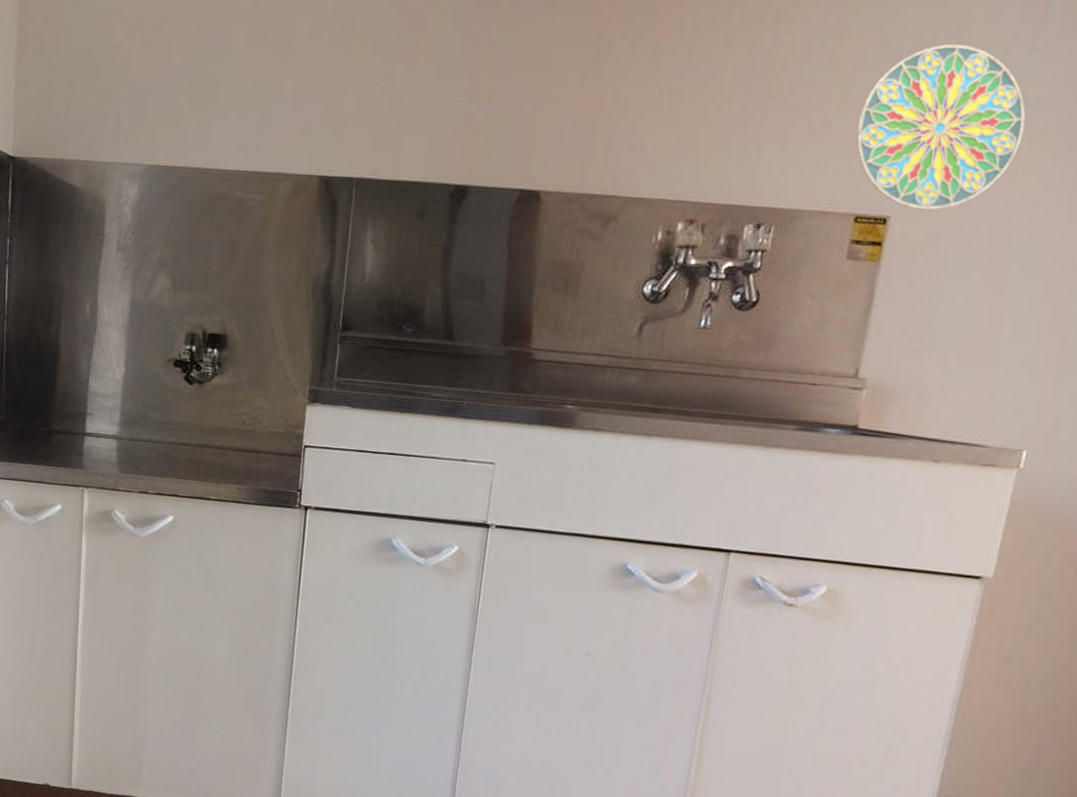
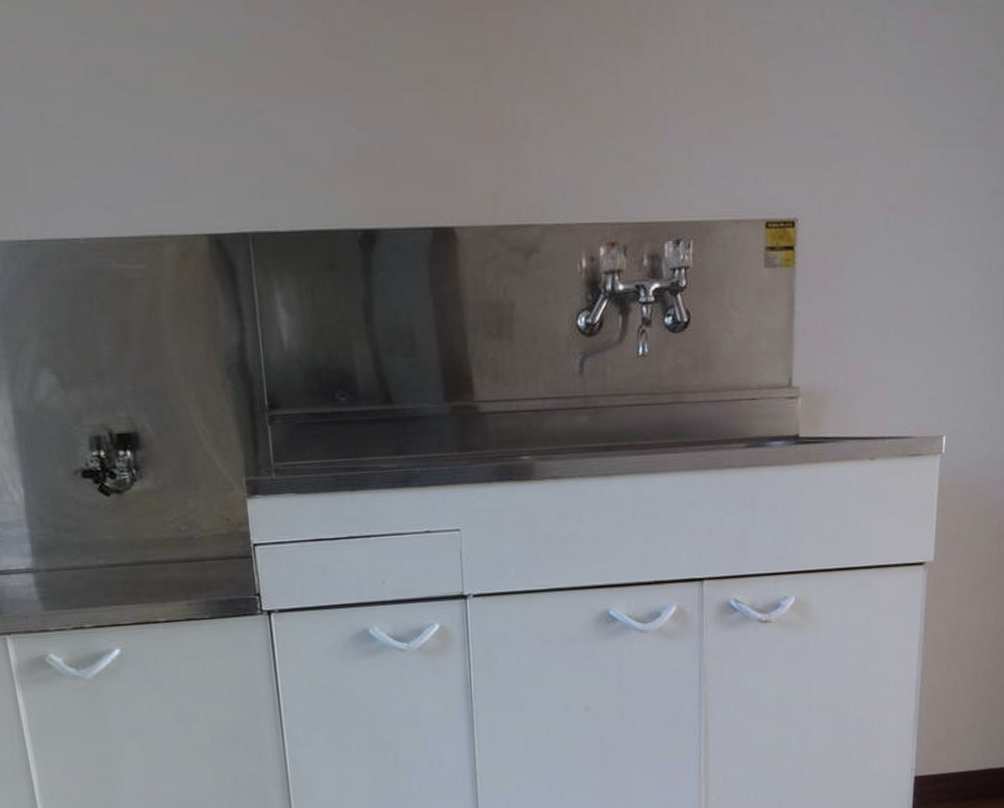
decorative plate: present [856,44,1026,210] -> none [754,34,903,209]

